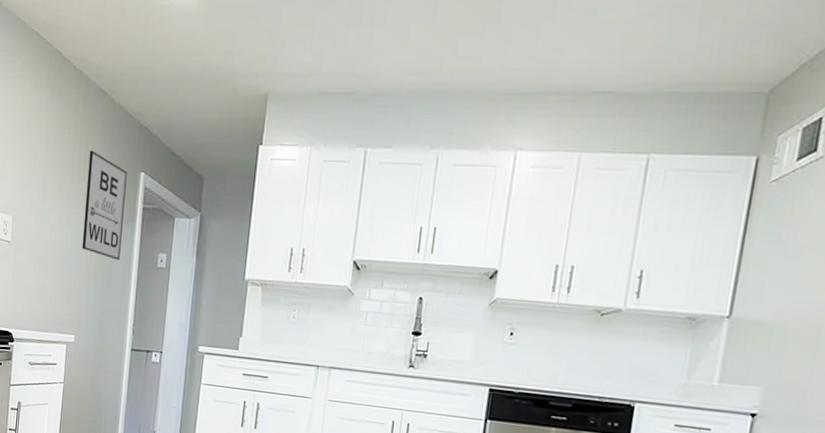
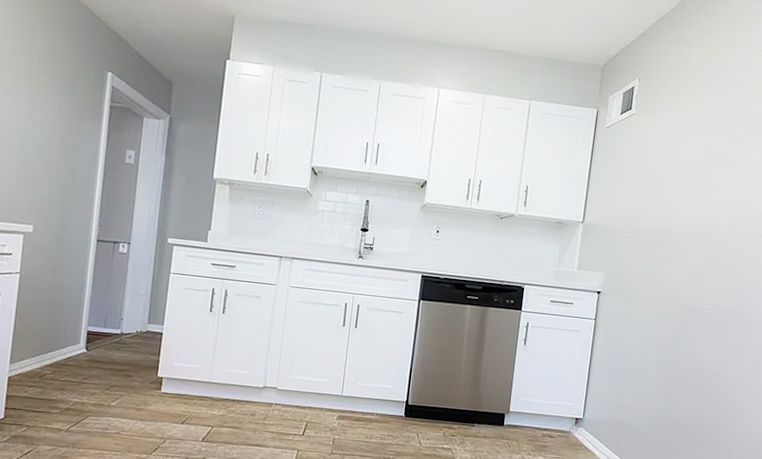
wall art: present [81,150,127,260] -> none [42,44,93,154]

